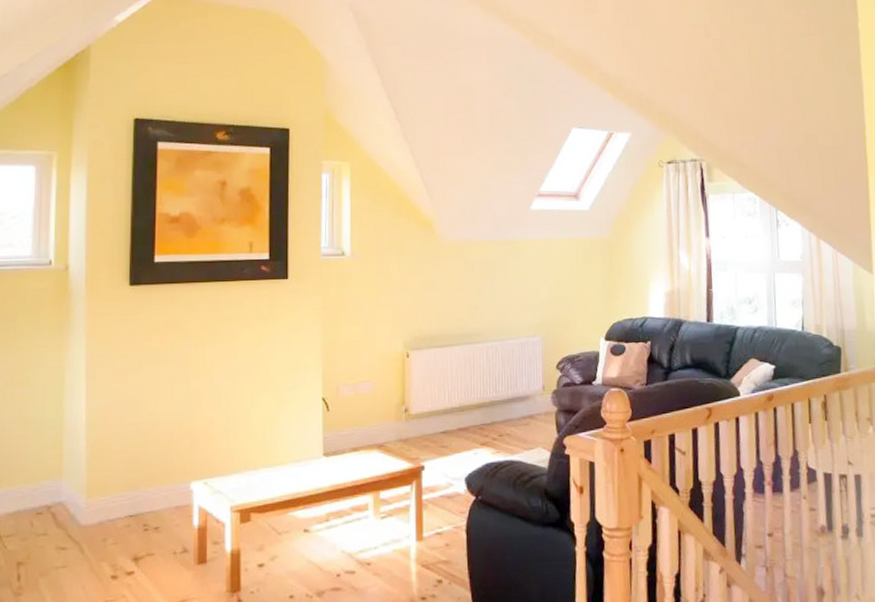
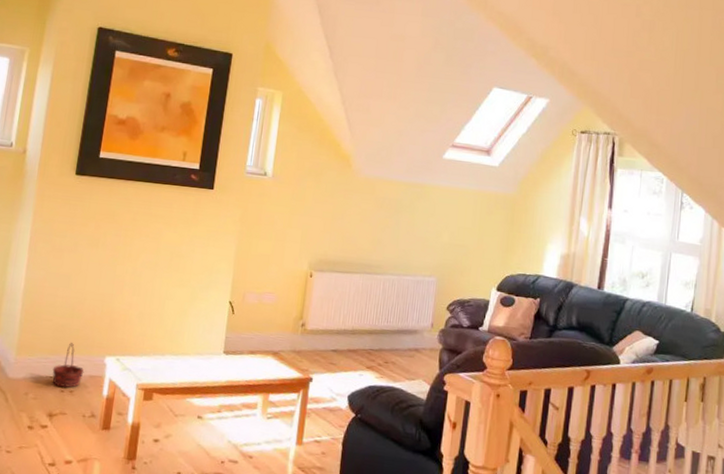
basket: none [131,473,169,525] -> present [52,343,85,388]

